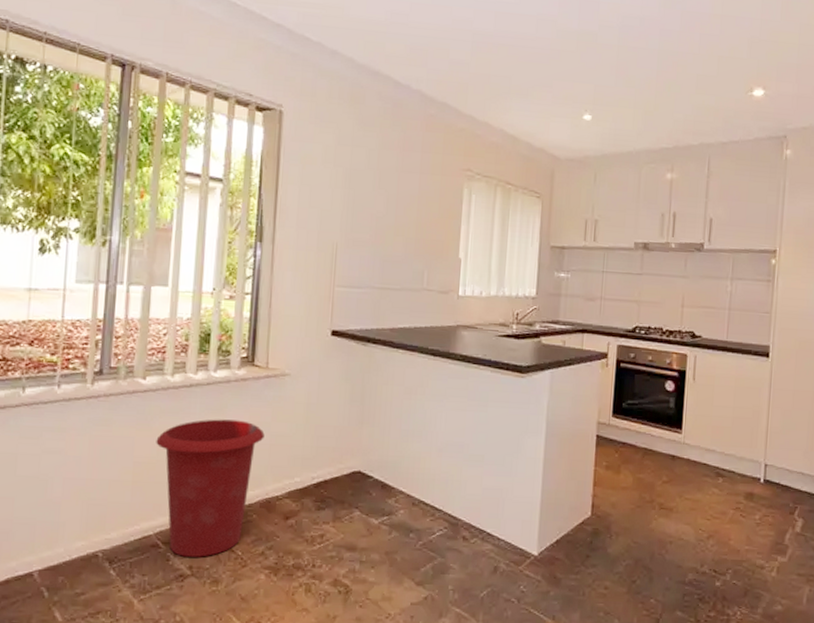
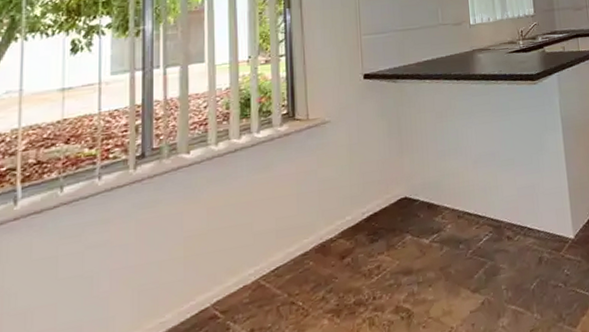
waste bin: present [156,419,265,557] -> none [205,173,312,322]

